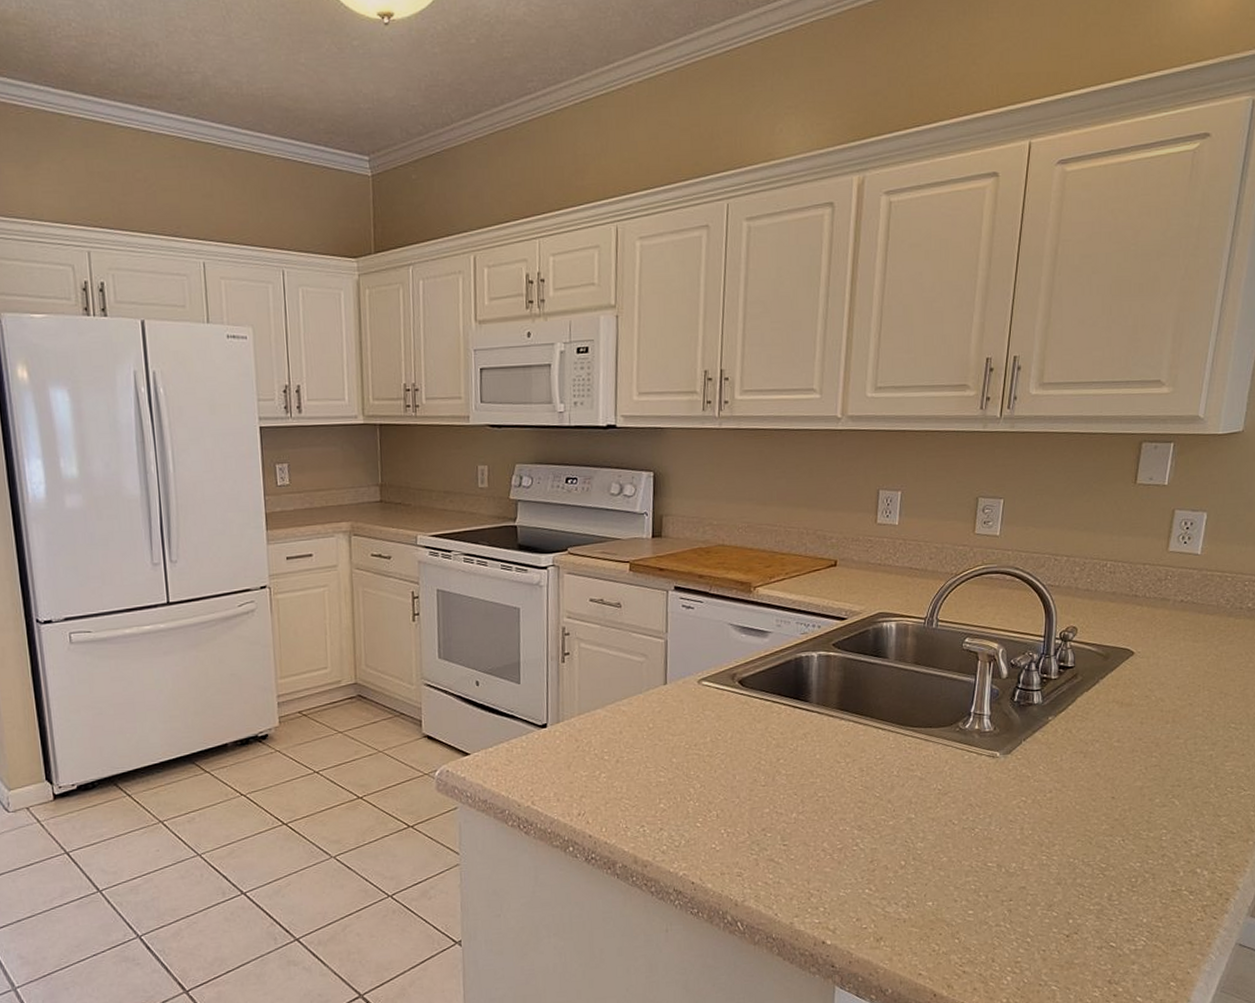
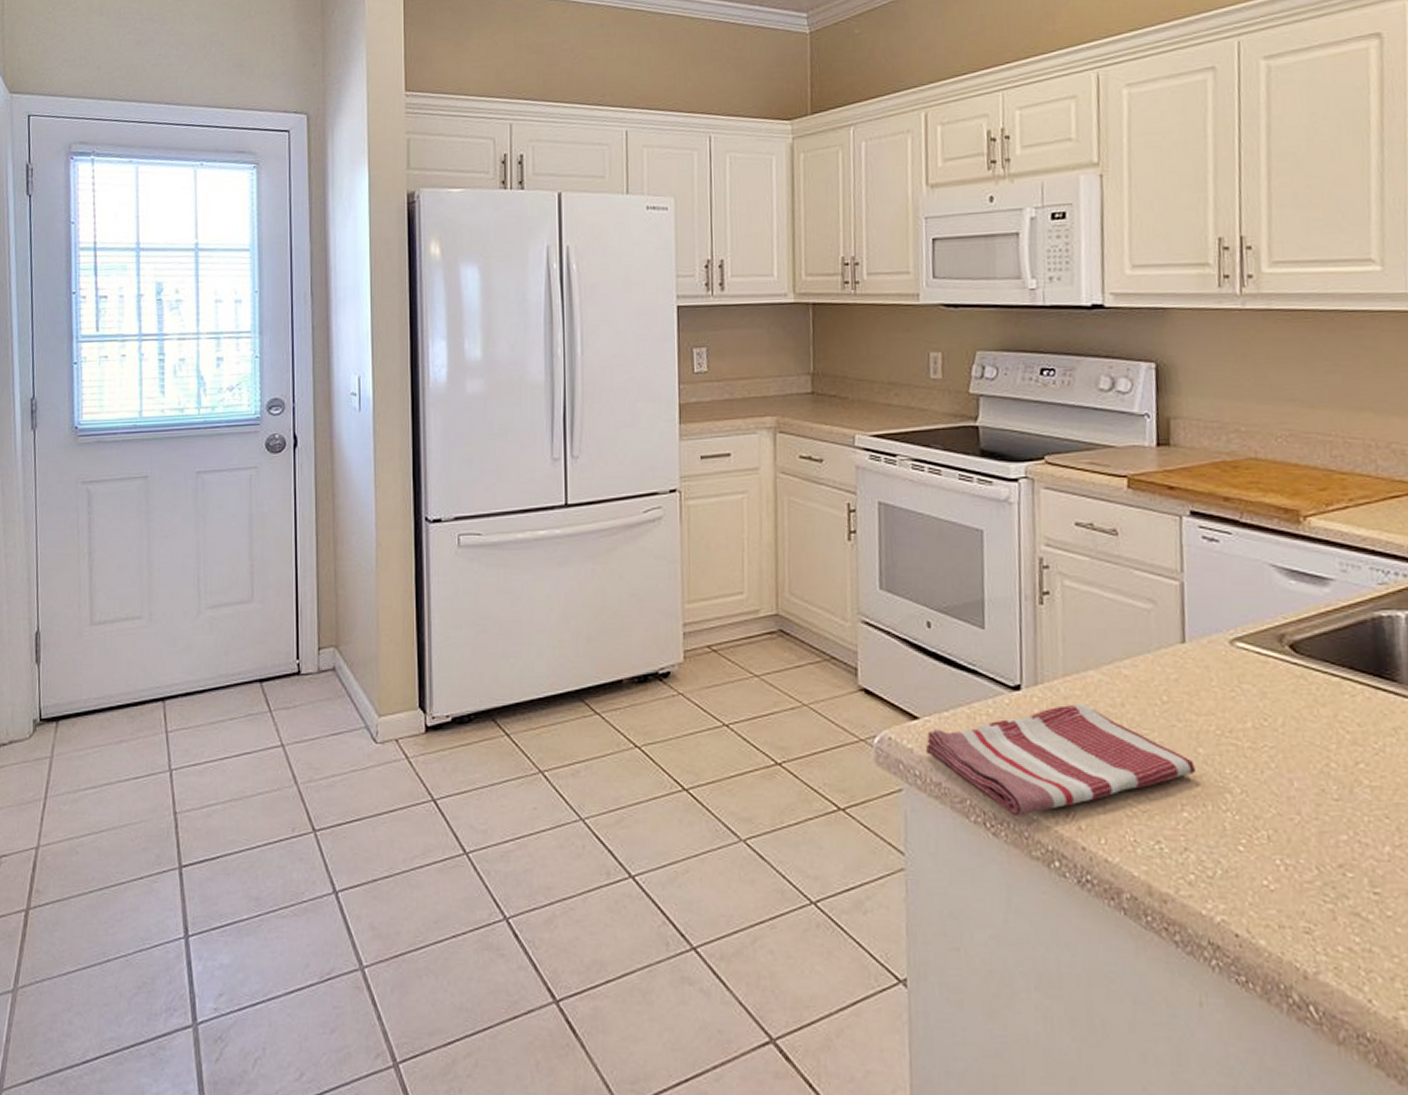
dish towel: none [475,734,670,819] -> present [926,704,1195,816]

